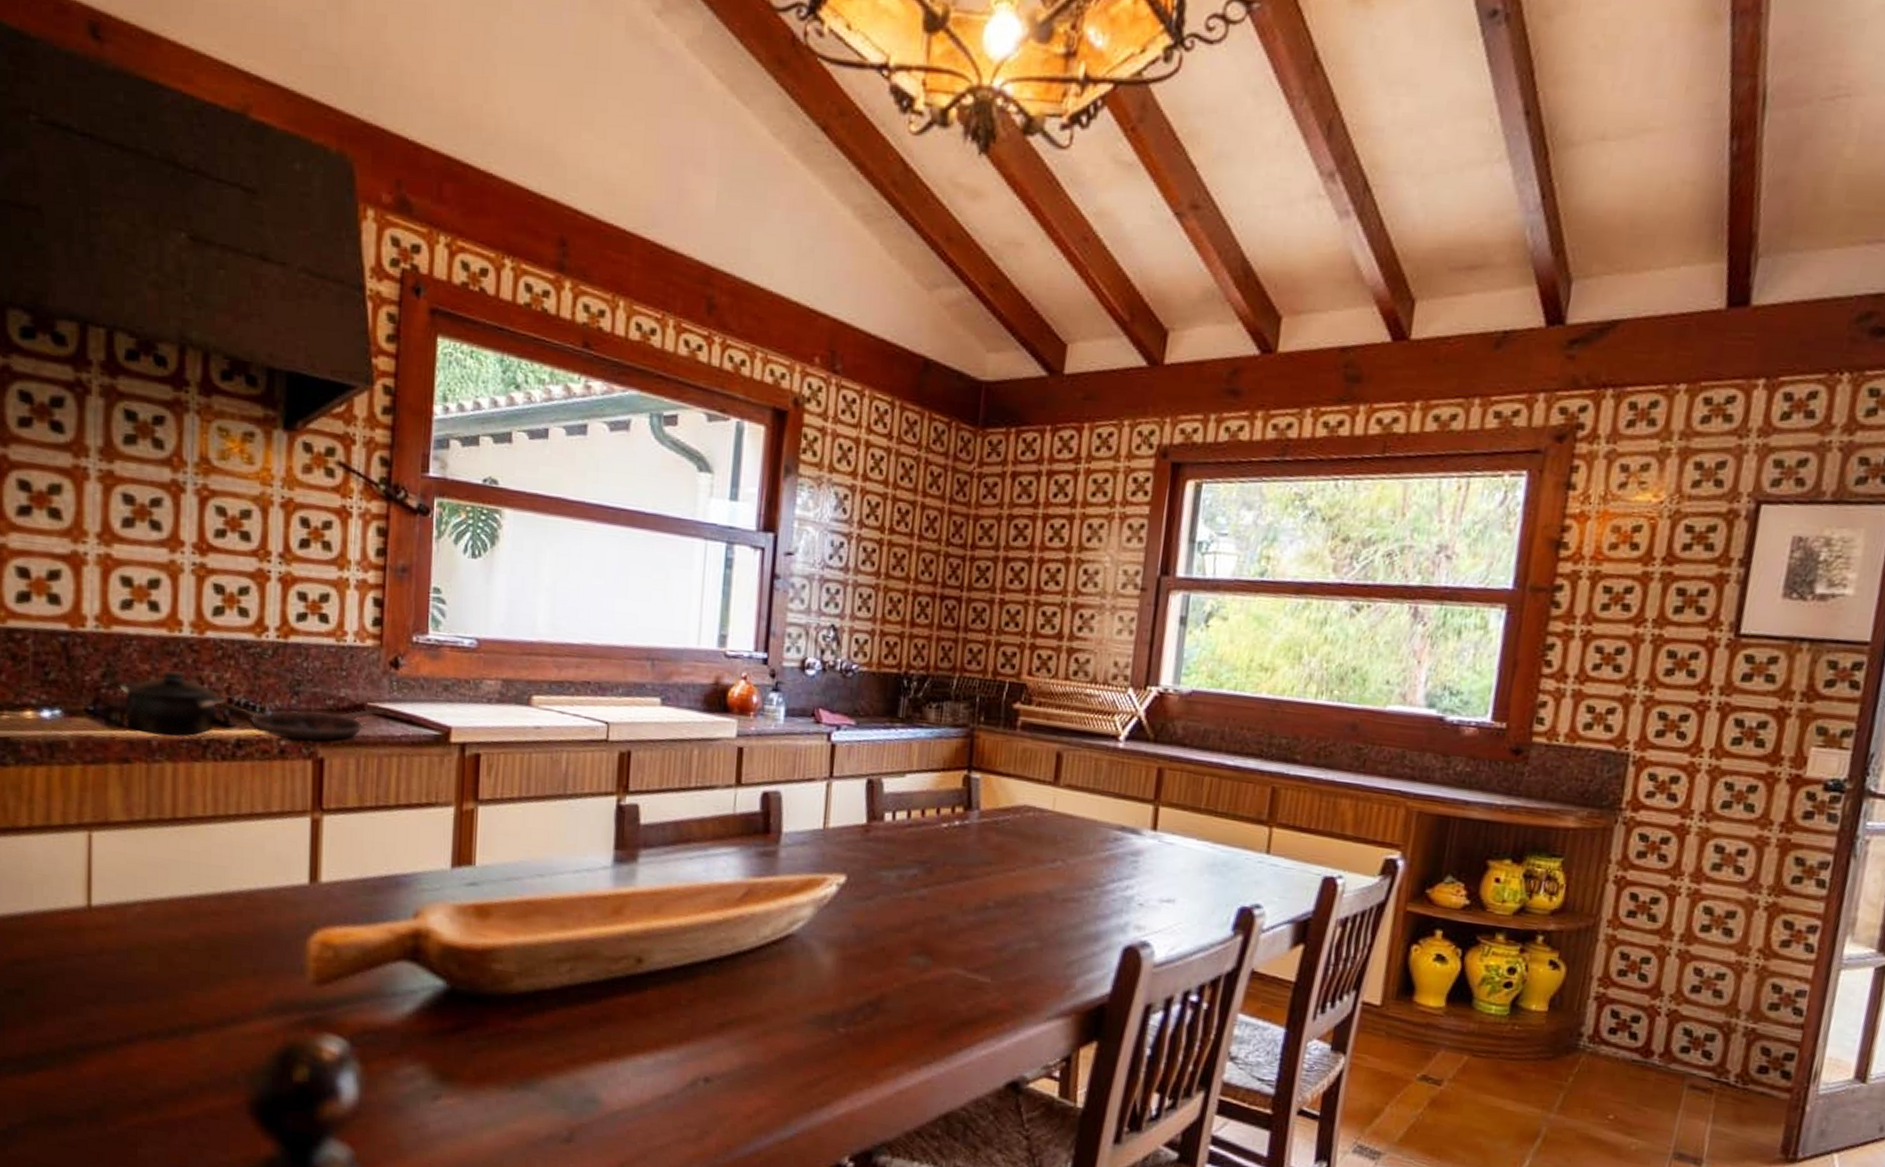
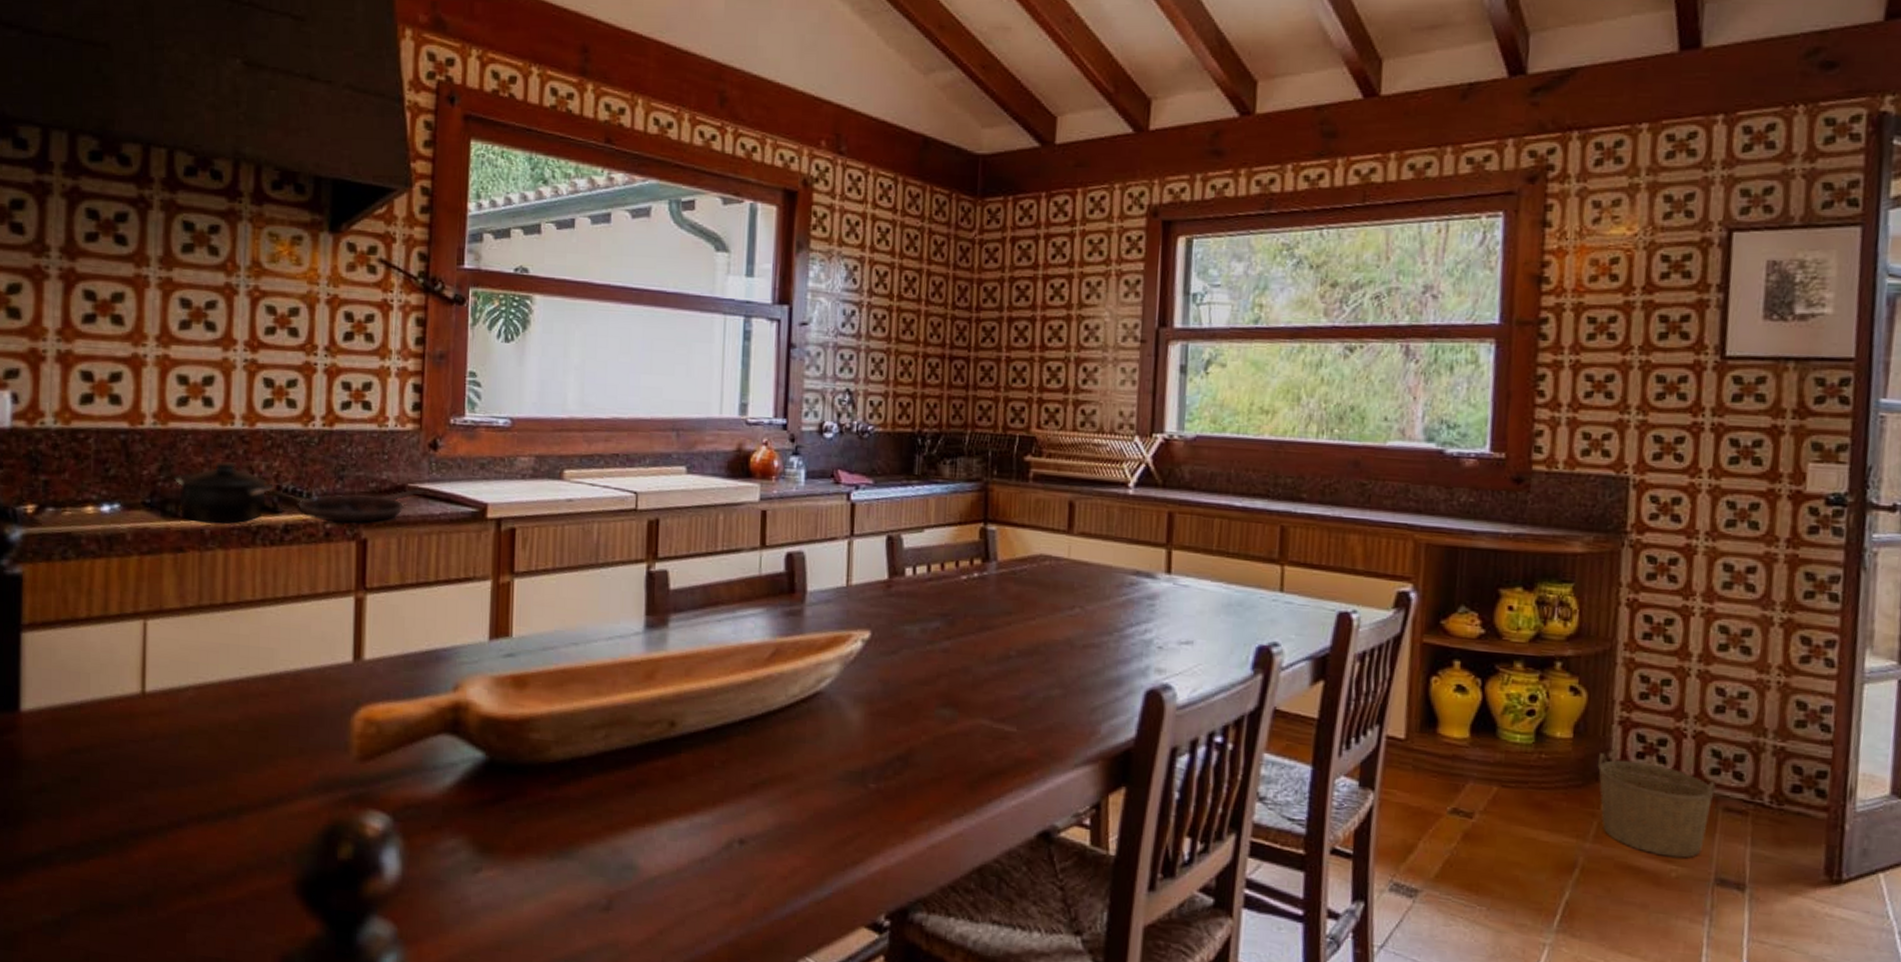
basket: none [1568,1027,1684,1132] -> present [1597,753,1716,858]

